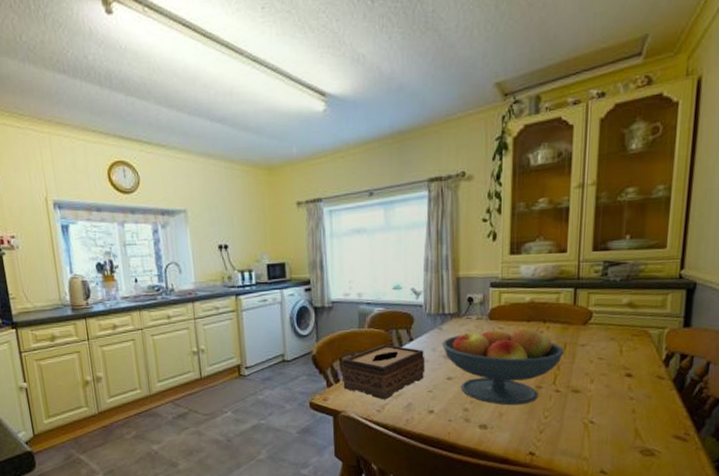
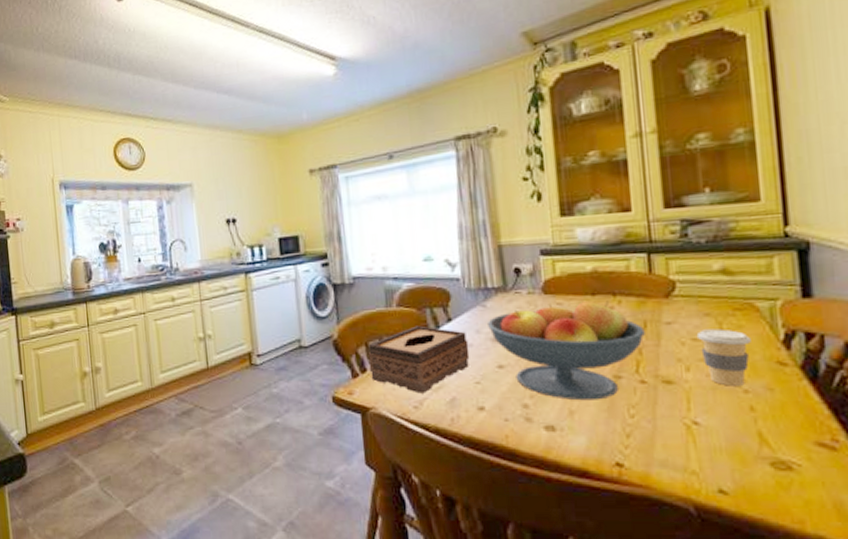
coffee cup: none [602,350,641,395] -> present [696,329,751,386]

